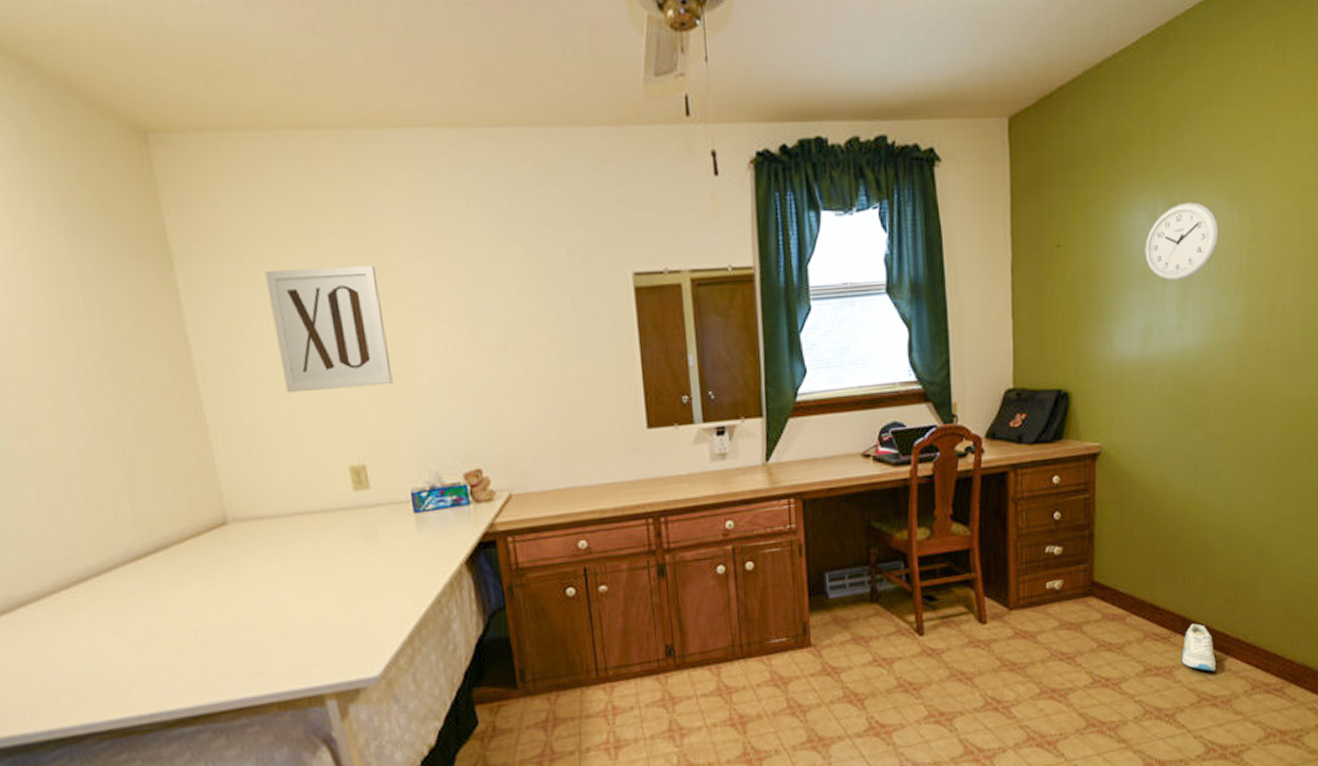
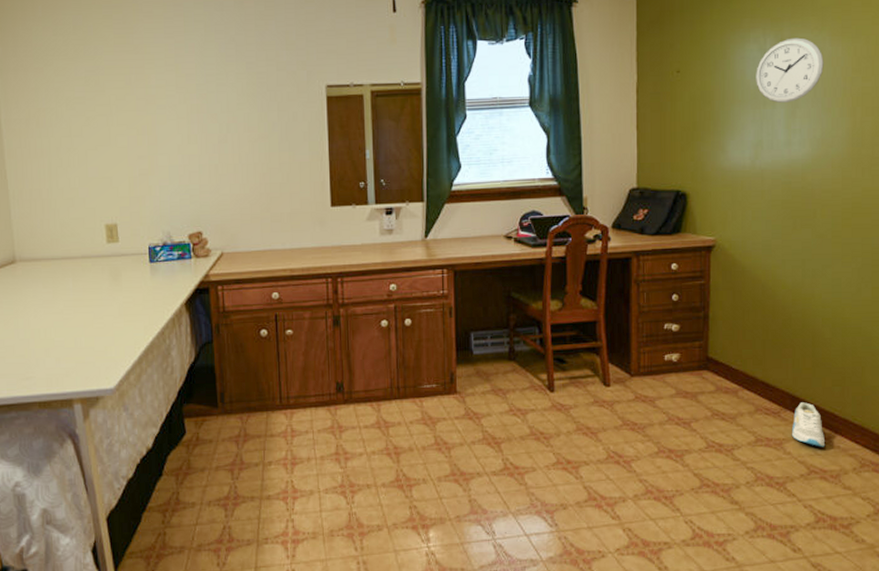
wall art: present [265,265,393,393] -> none [58,75,142,168]

